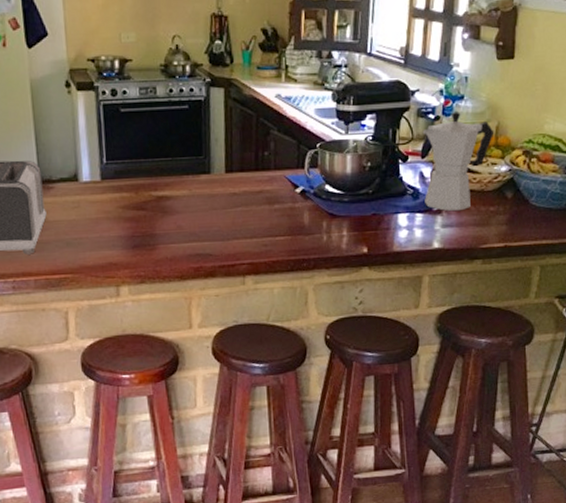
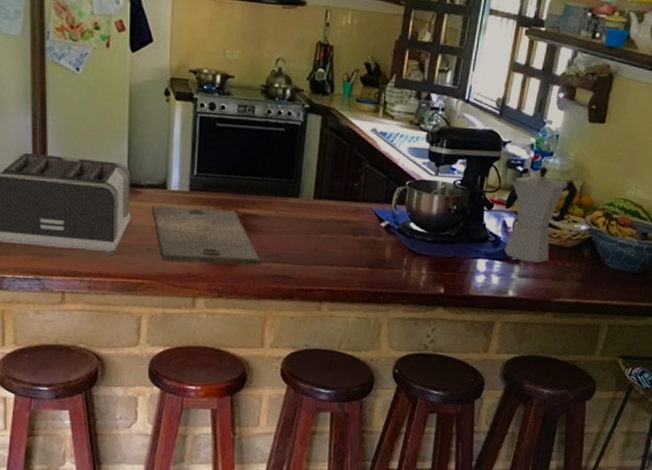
cutting board: none [65,194,179,253] -> present [151,205,260,265]

